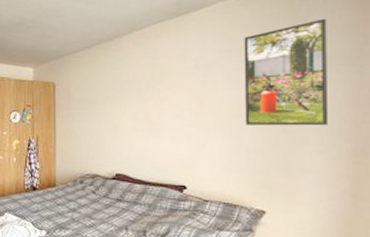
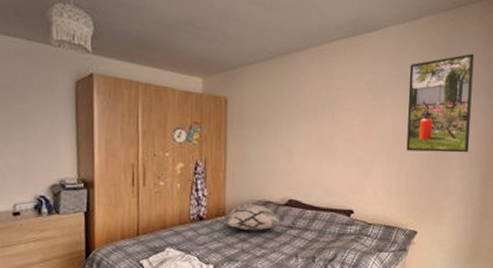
decorative pillow: none [58,176,111,202] -> present [227,204,283,231]

